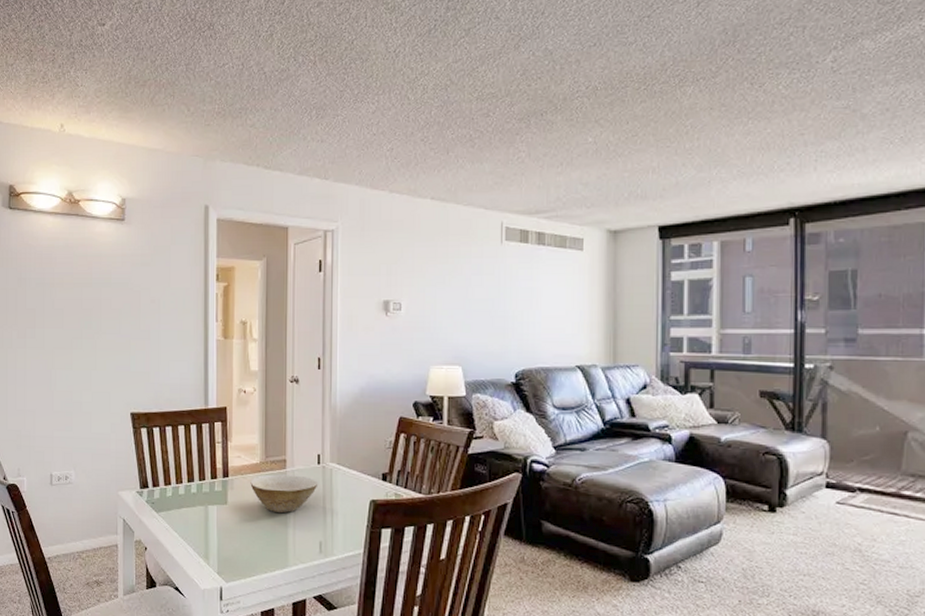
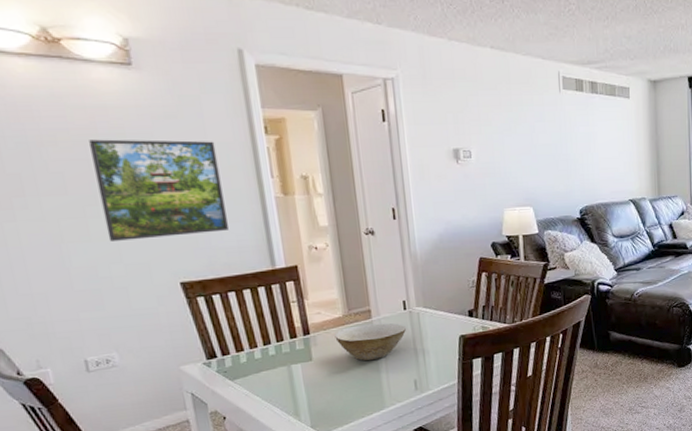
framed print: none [85,282,175,371] -> present [89,139,229,241]

